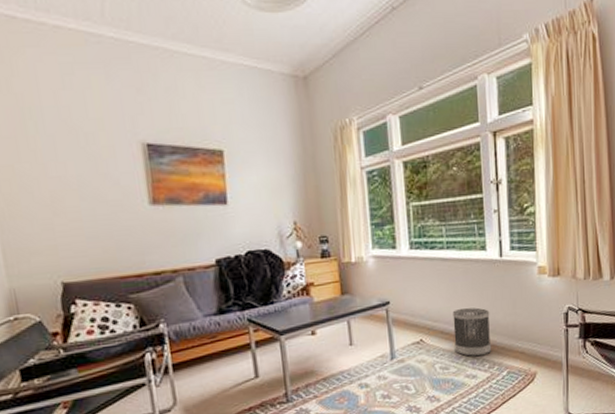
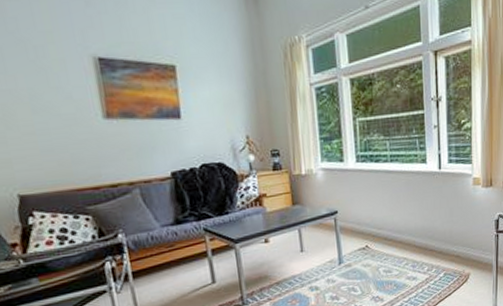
wastebasket: present [452,307,492,357] -> none [395,216,431,261]

